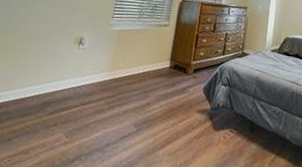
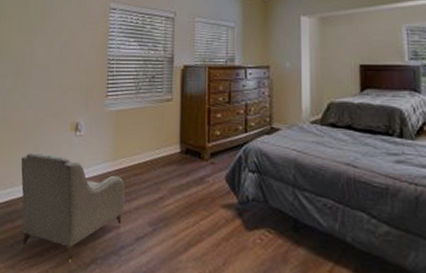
armchair: none [8,60,118,160] -> present [21,152,126,263]

